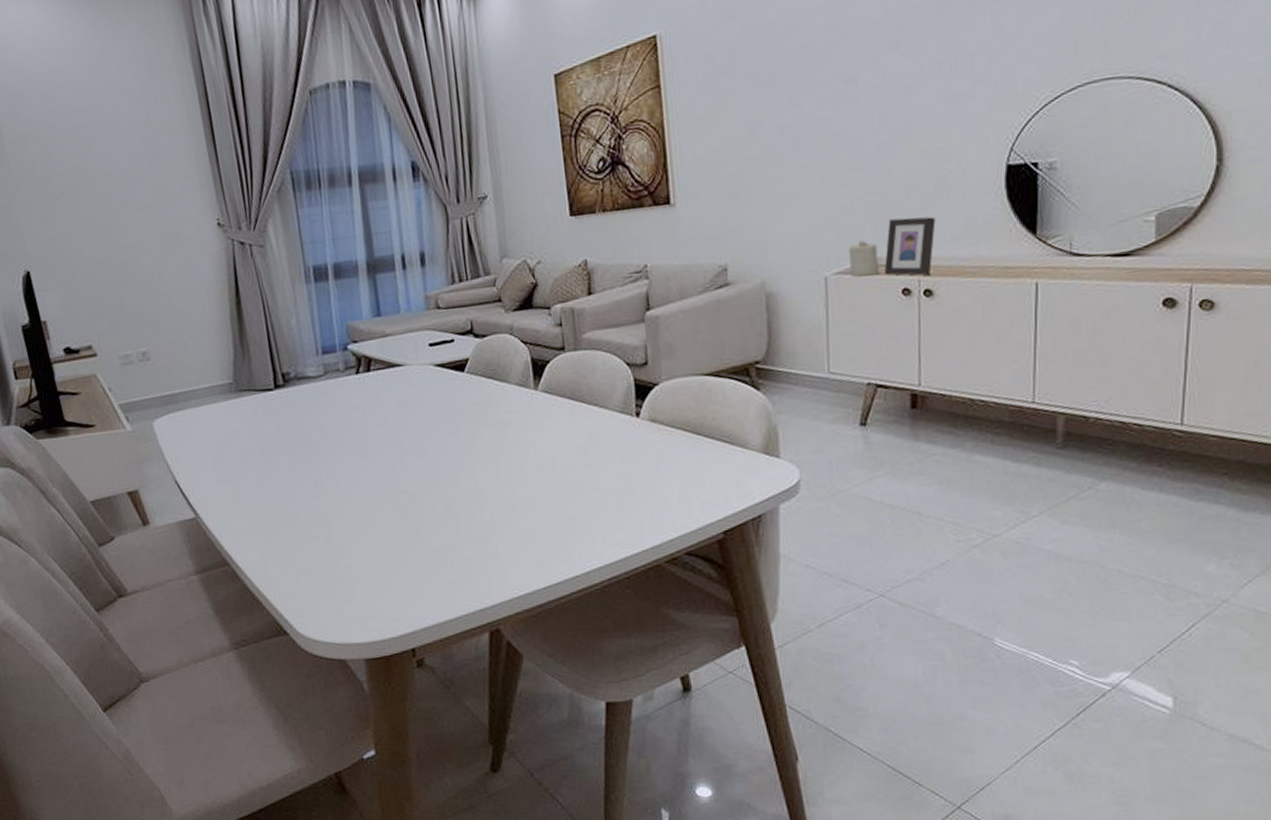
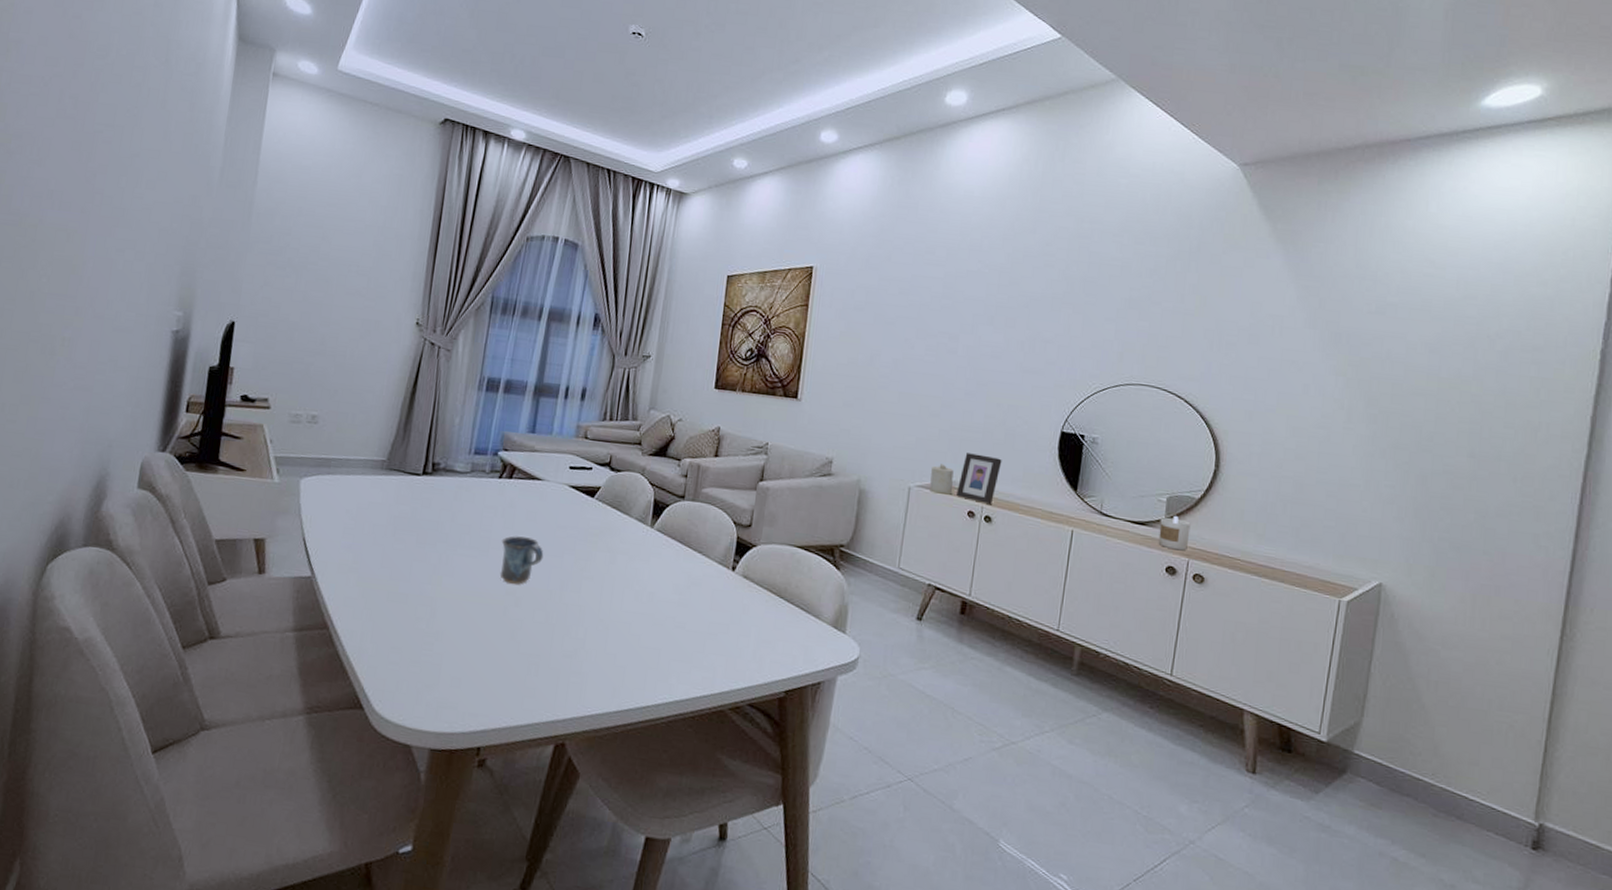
mug: none [377,429,427,482] -> present [499,536,544,584]
candle: none [1149,234,1191,277] -> present [1158,515,1191,551]

